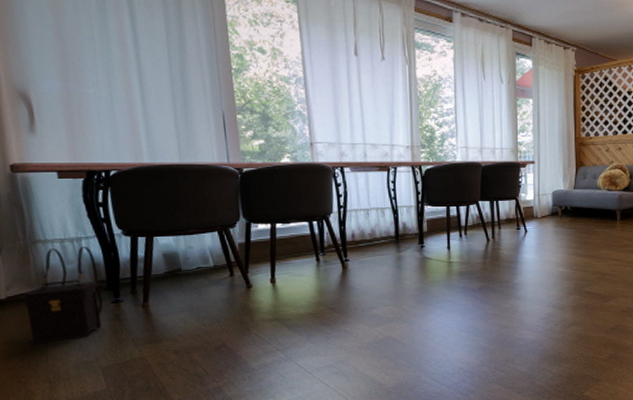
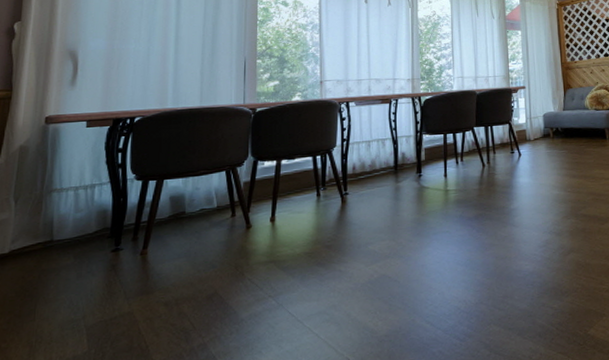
satchel: present [23,246,103,343] -> none [24,192,105,301]

